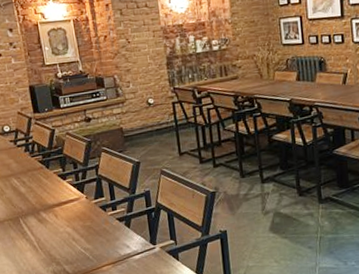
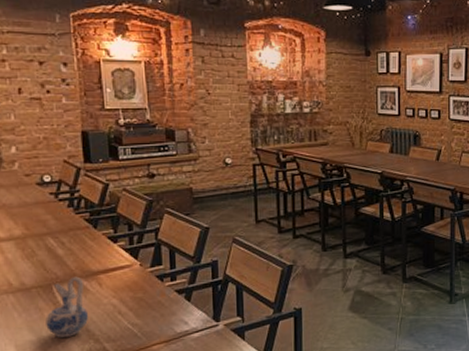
ceramic pitcher: none [17,210,50,261] -> present [45,276,88,338]

